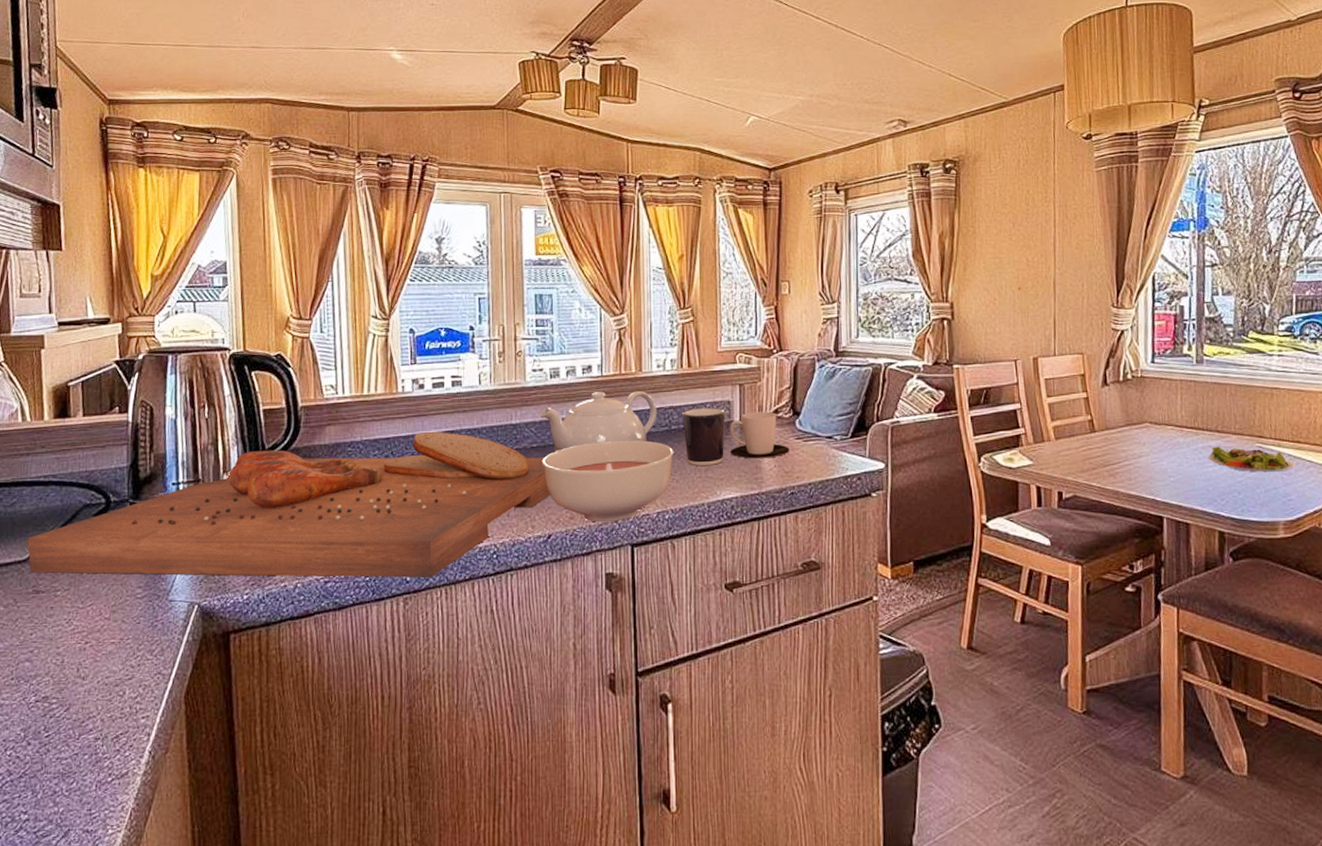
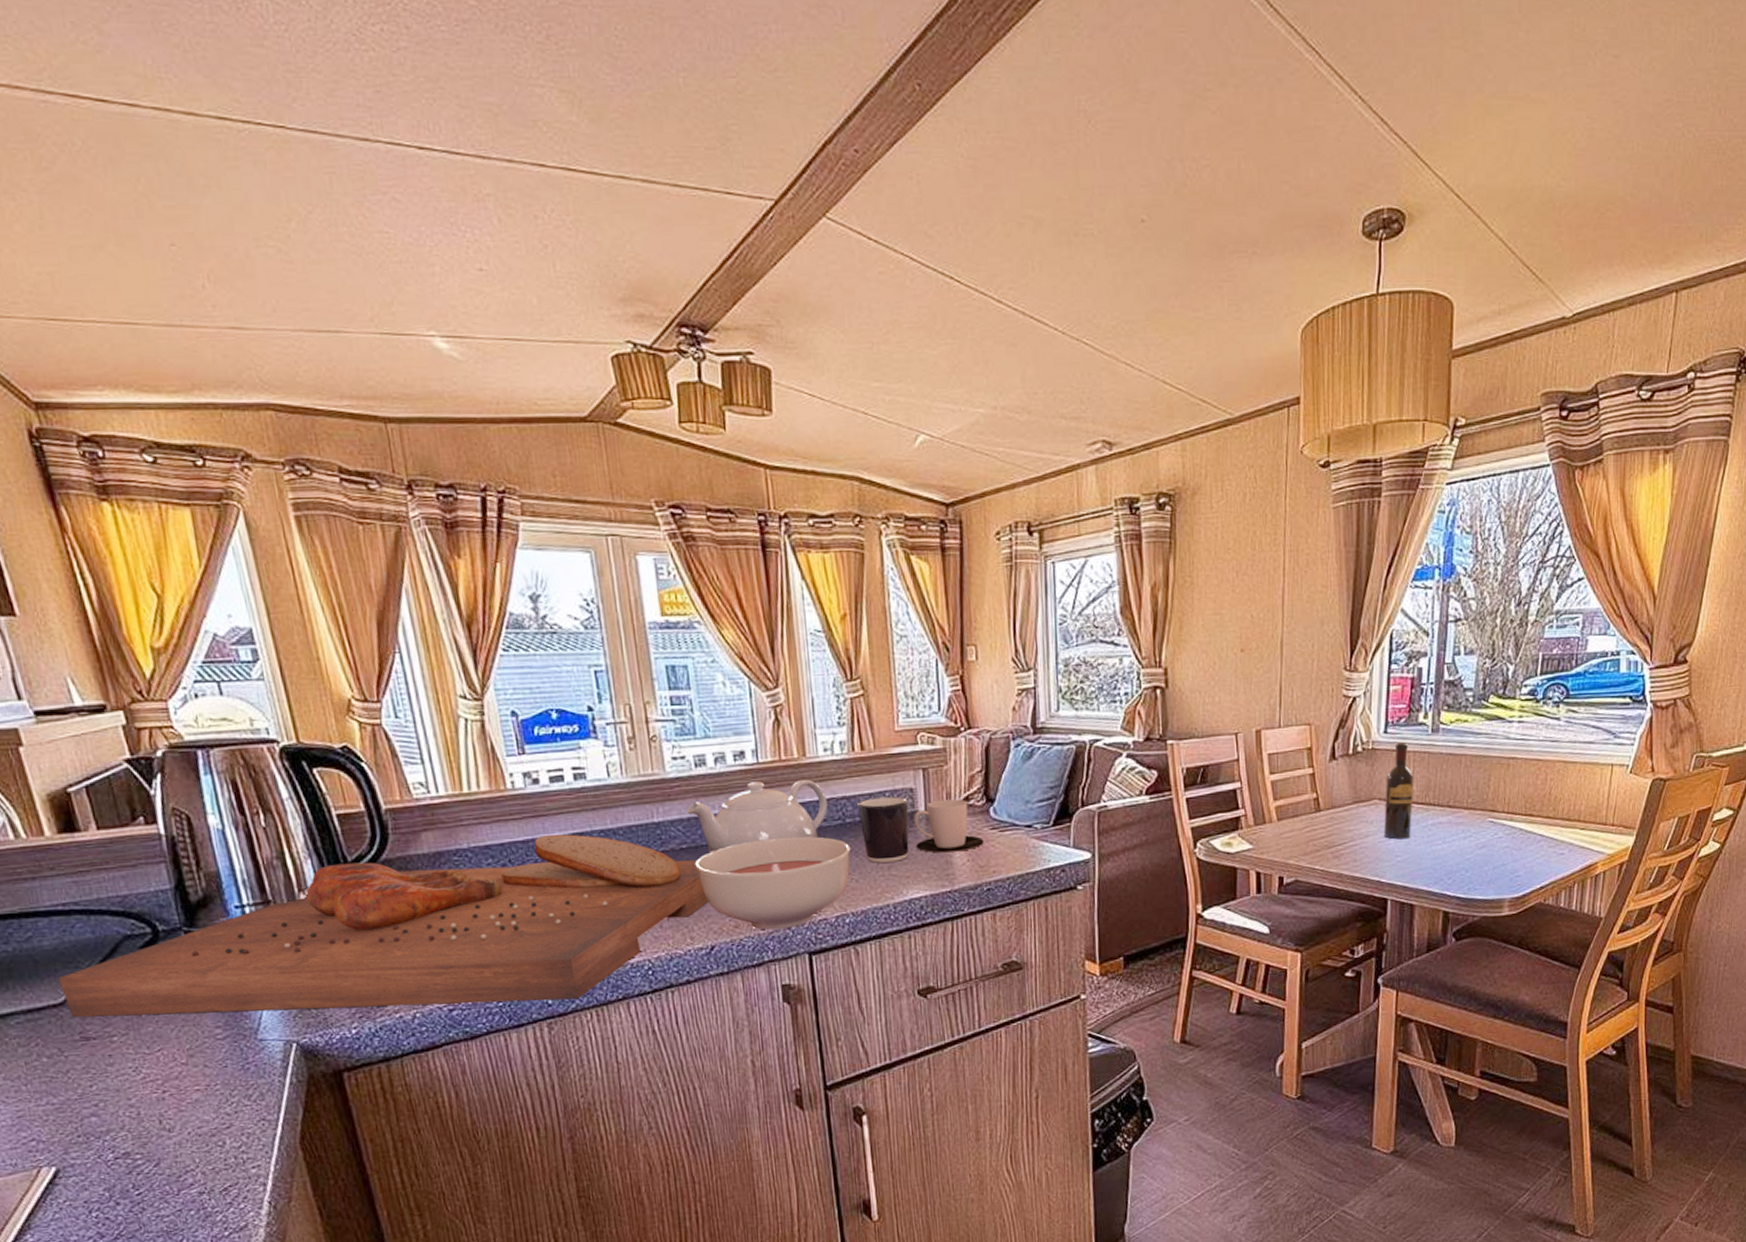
wine bottle: none [1155,372,1183,461] -> present [1383,742,1414,840]
salad plate: present [1207,446,1296,472] -> none [1436,822,1526,849]

